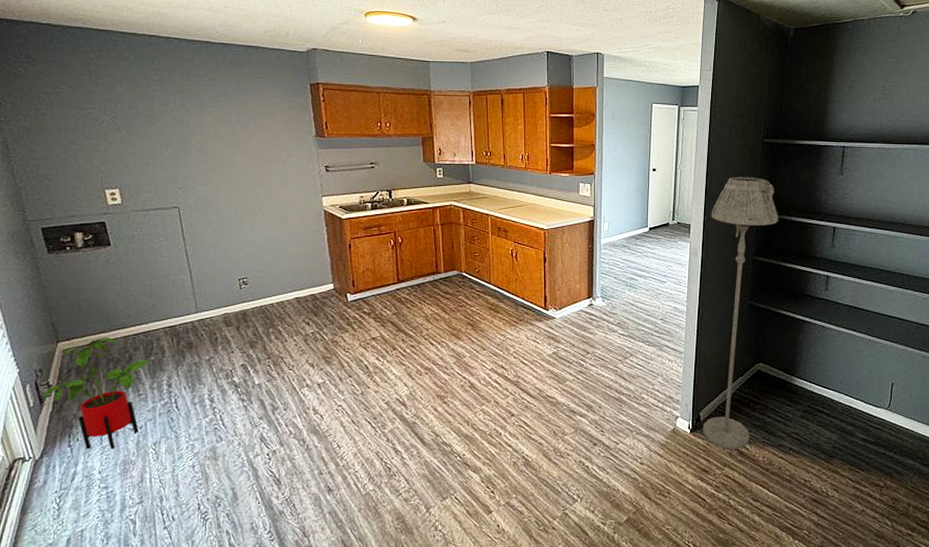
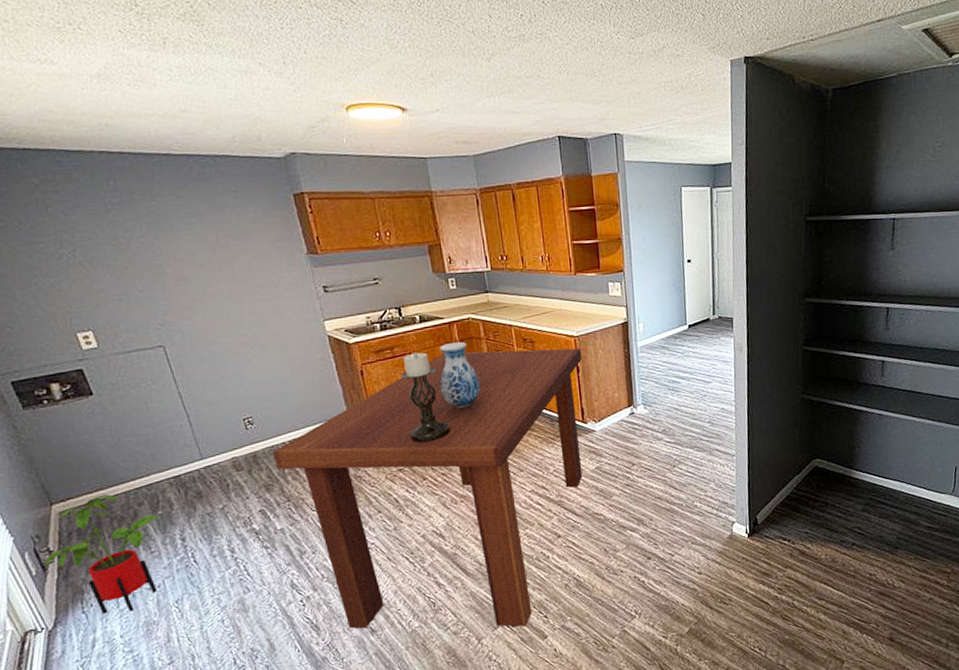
dining table: none [260,235,549,500] -> present [272,348,583,629]
candle holder: none [384,231,423,315] -> present [400,351,451,443]
vase: none [418,225,454,286] -> present [439,341,480,408]
floor lamp: present [703,176,779,450] -> none [754,260,828,551]

